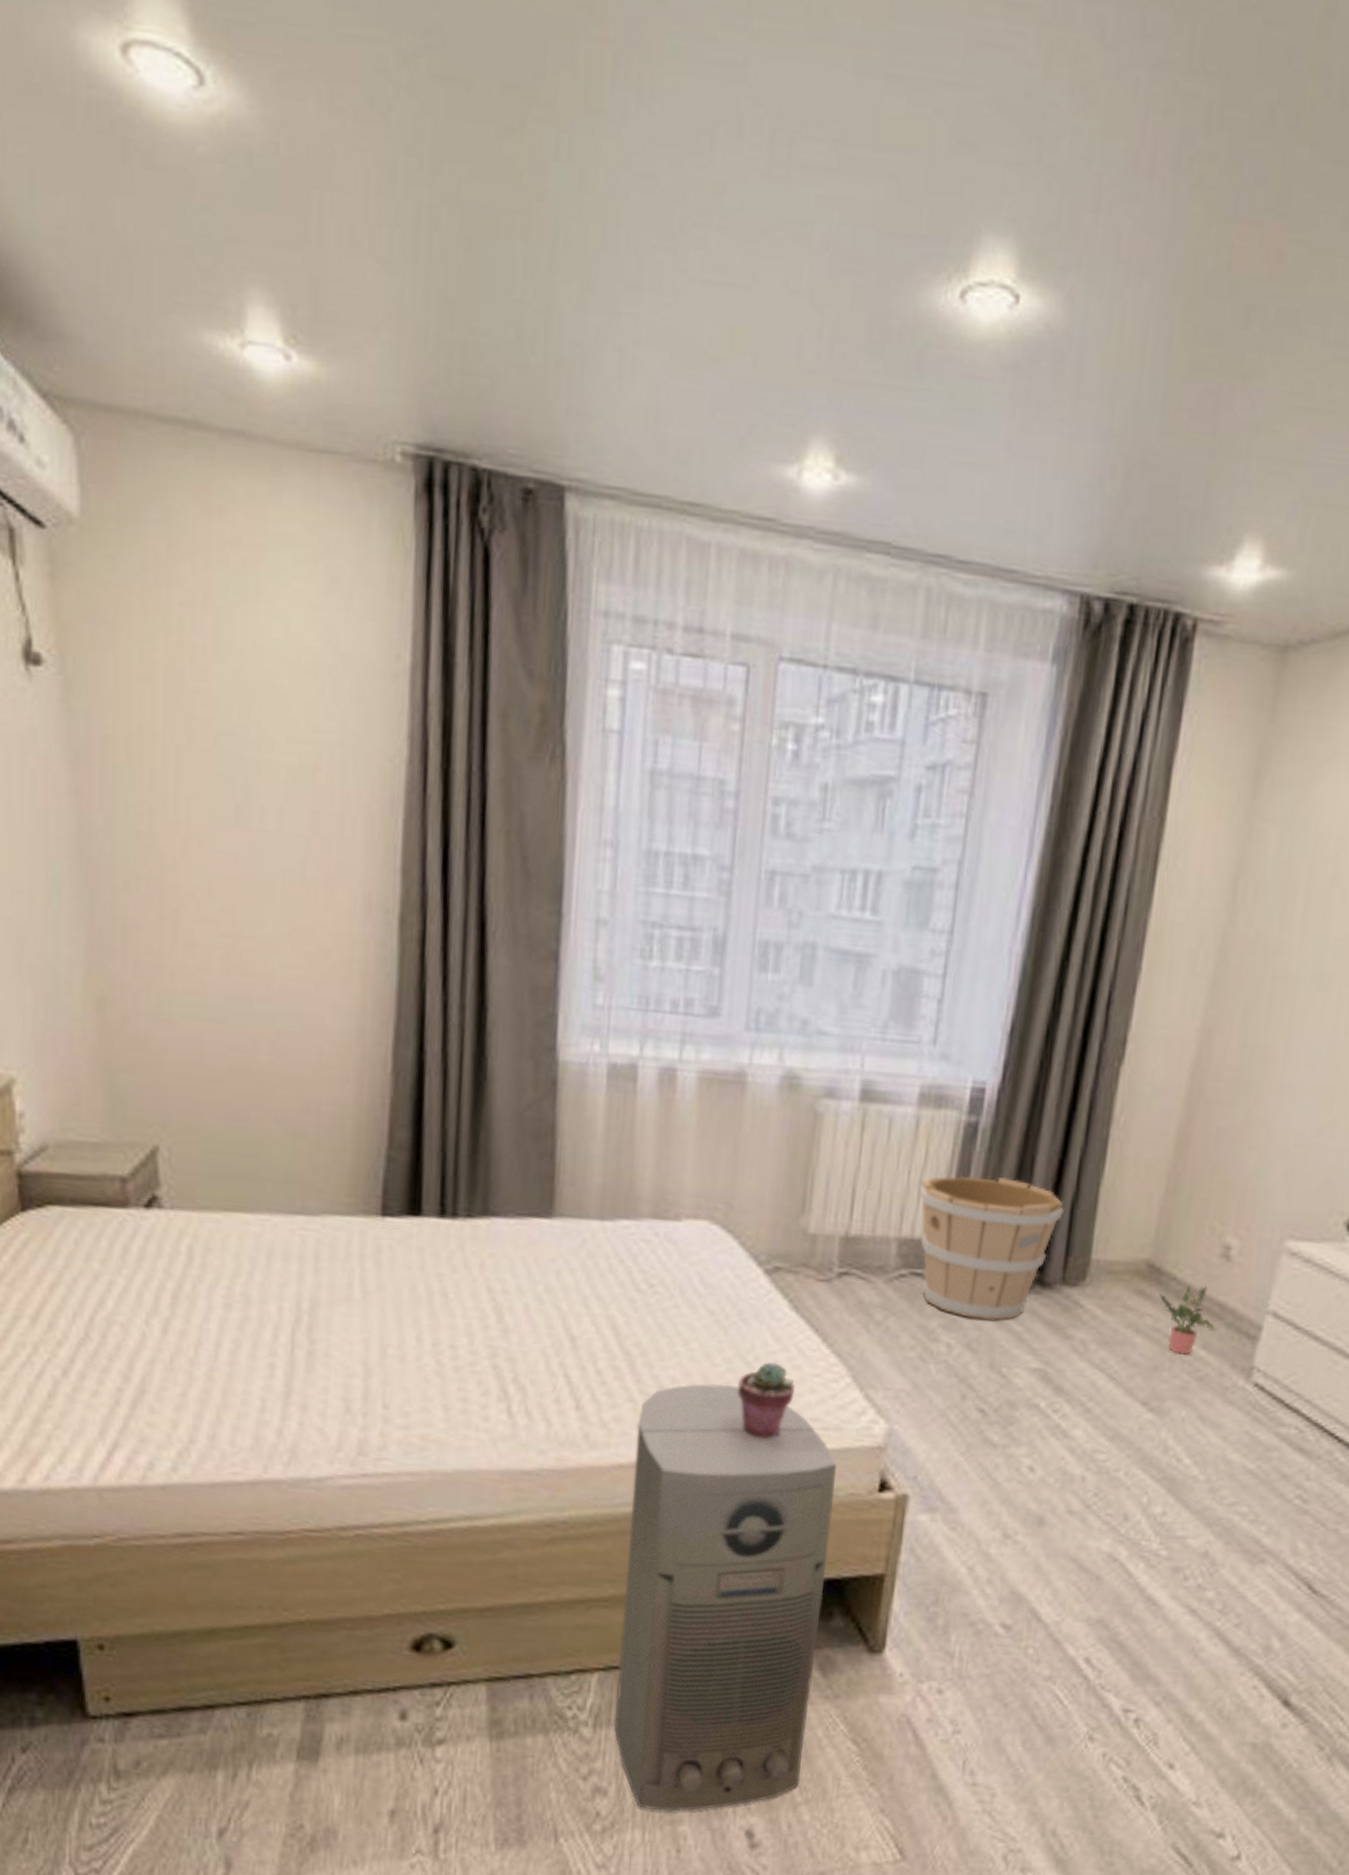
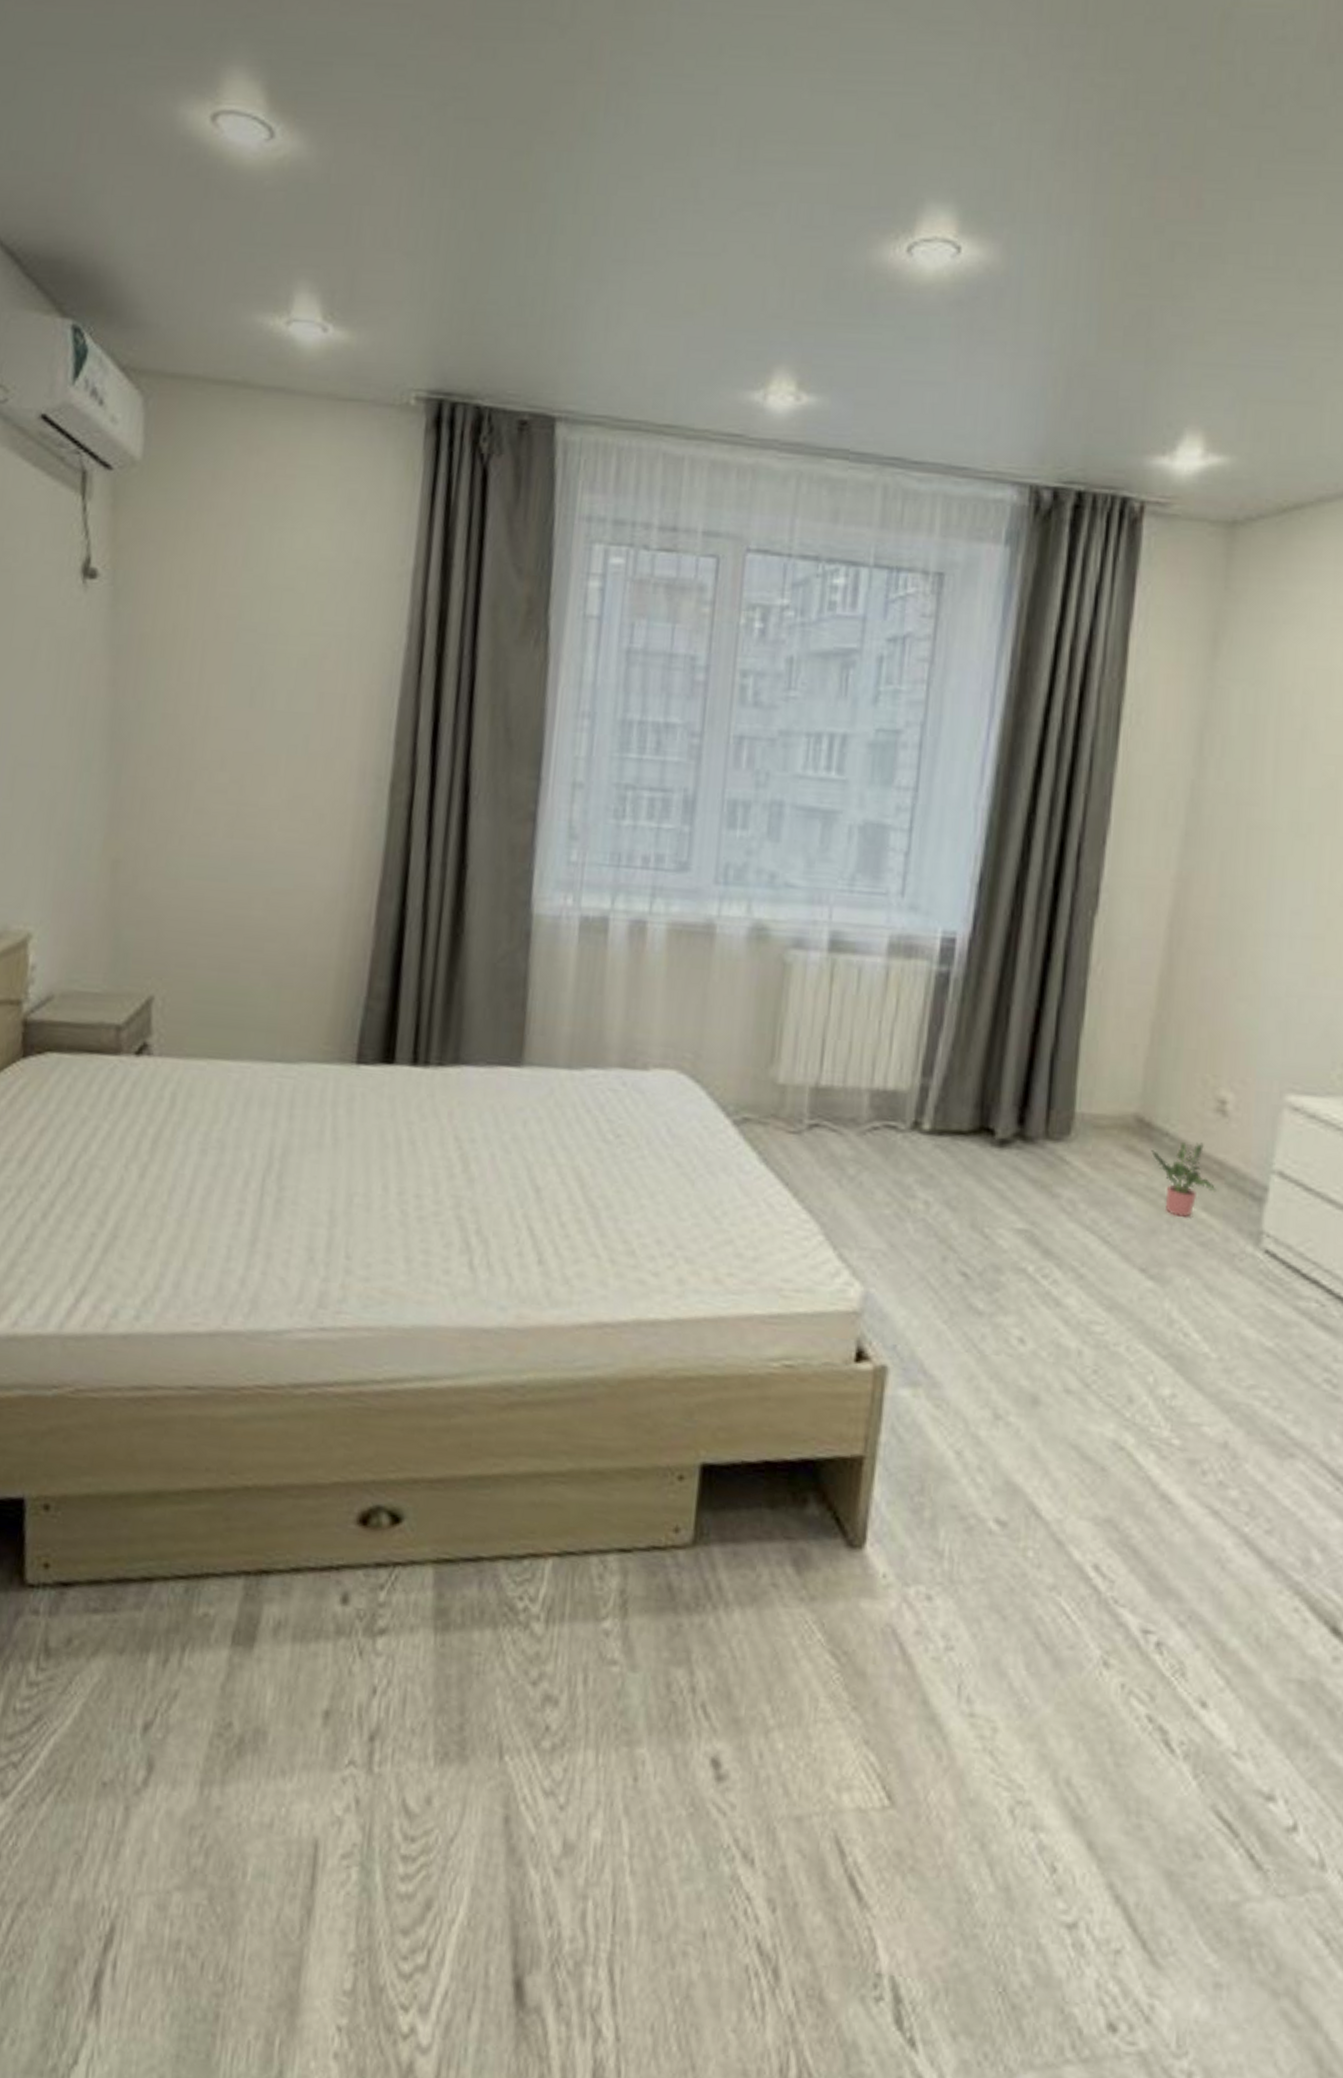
air purifier: present [614,1383,837,1812] -> none [568,1239,809,1731]
potted succulent: present [737,1362,796,1439] -> none [705,1217,766,1300]
wooden bucket: present [919,1176,1064,1321] -> none [890,1026,1043,1178]

